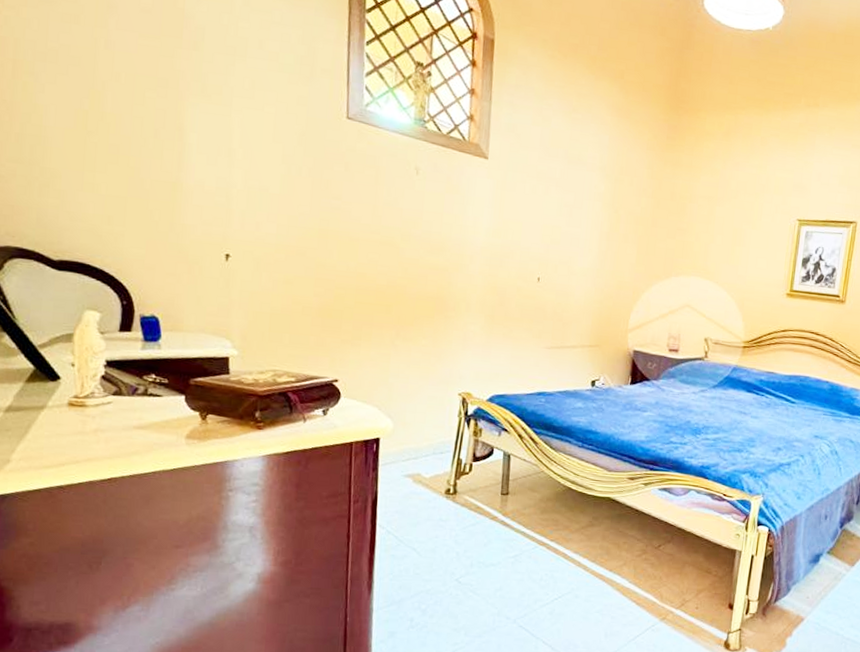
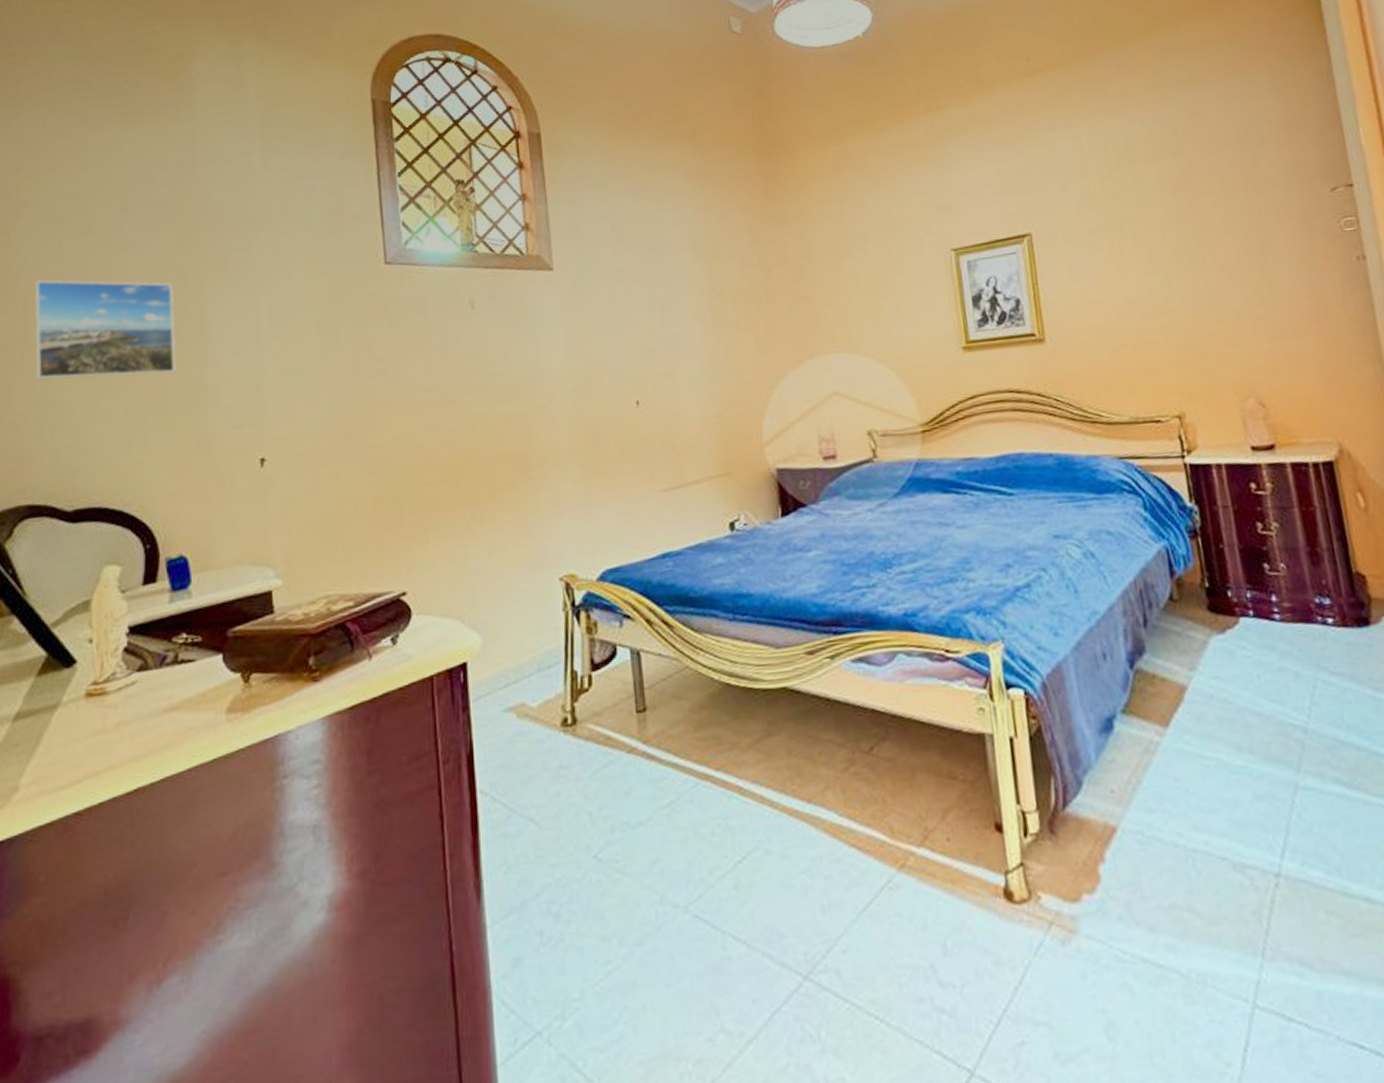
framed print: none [22,53,156,167] -> present [35,280,176,380]

